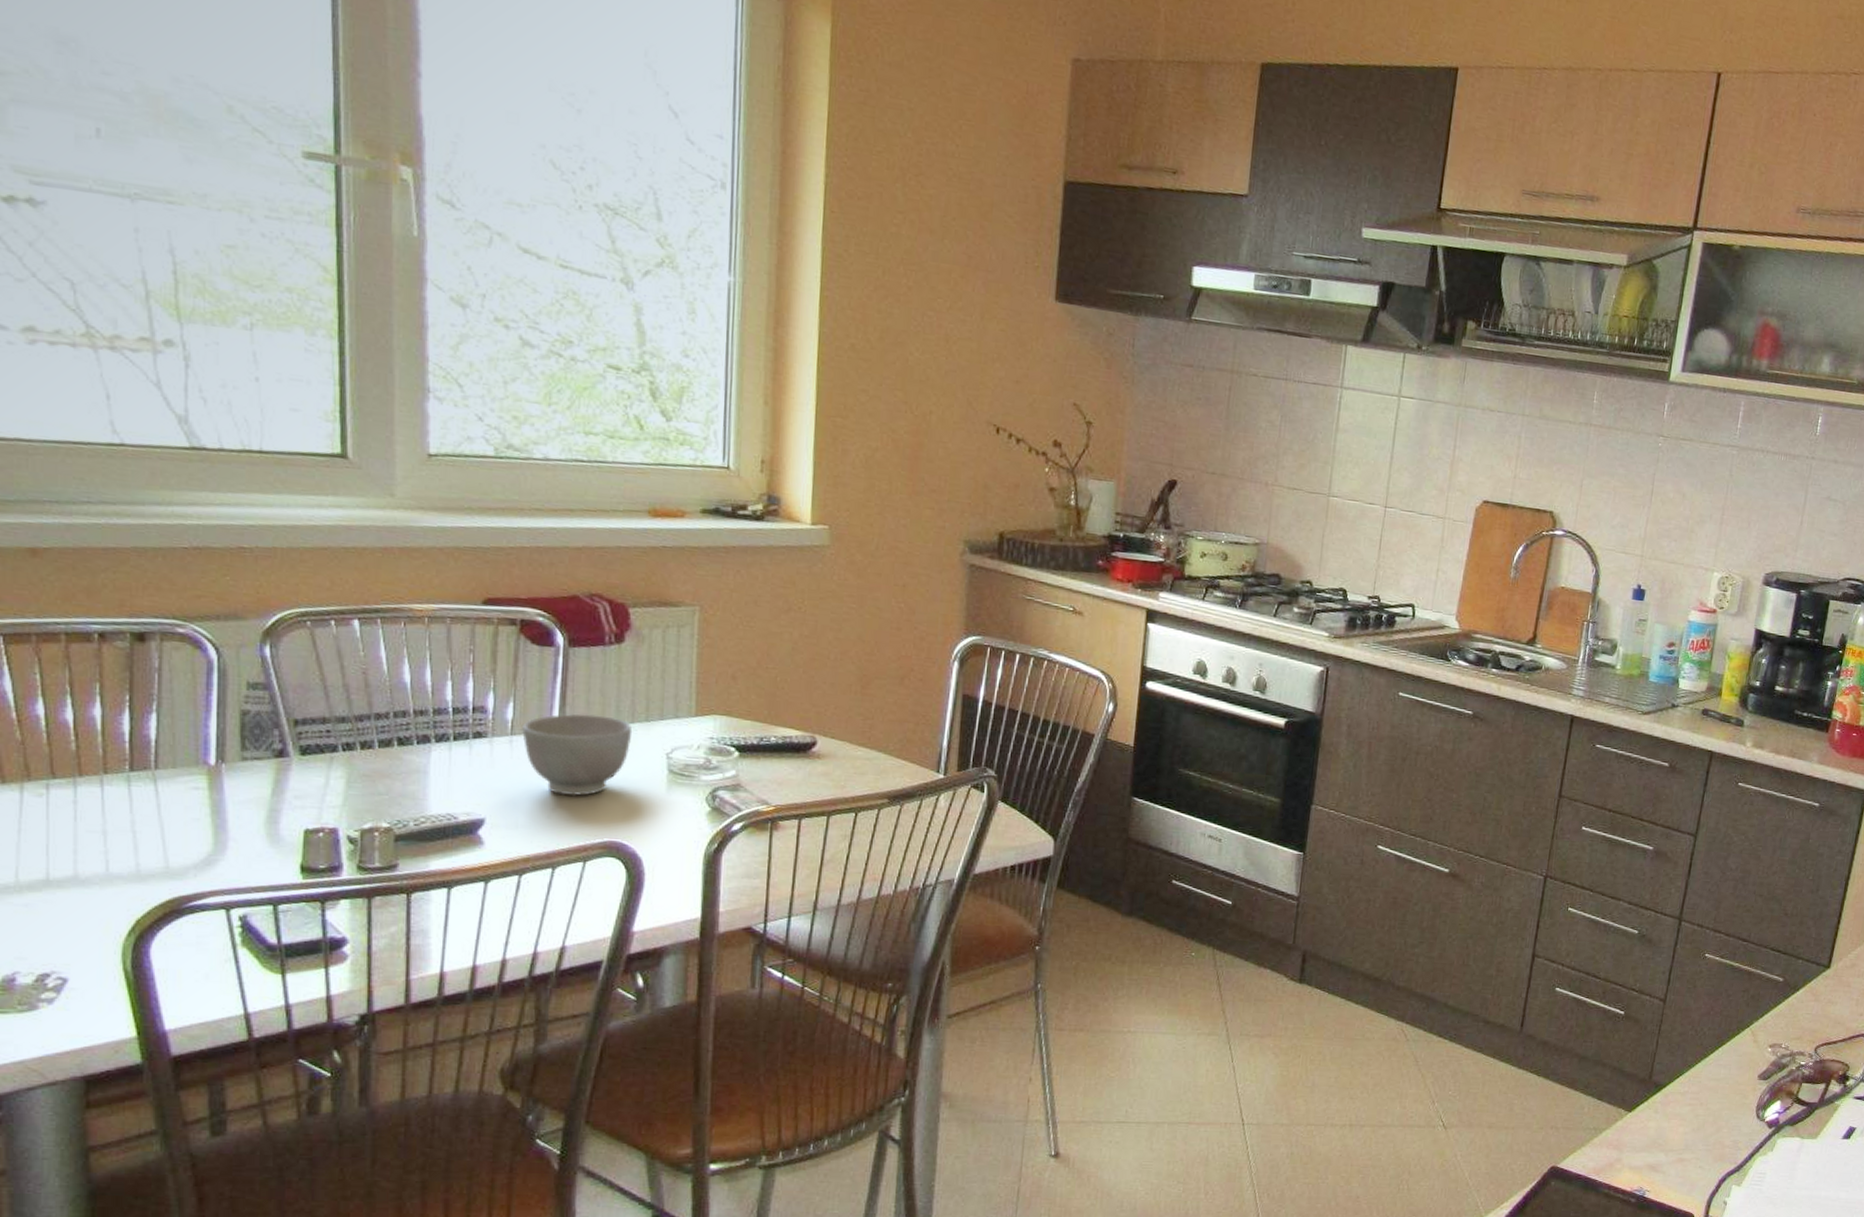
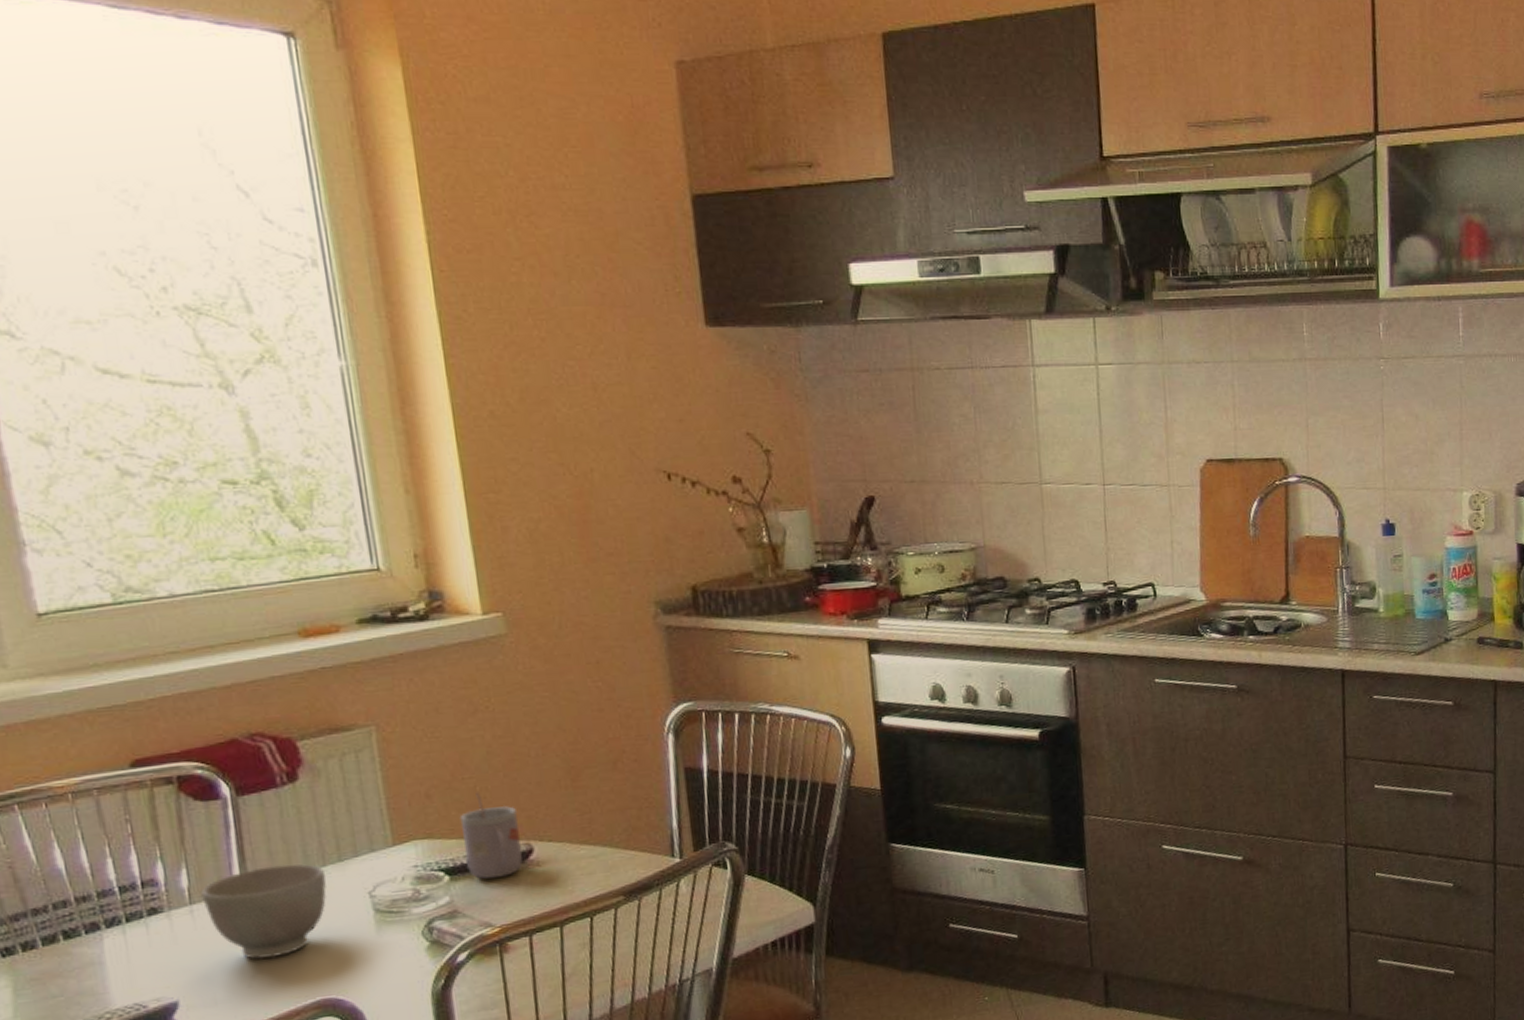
mug: none [756,682,809,762] -> present [459,792,523,879]

